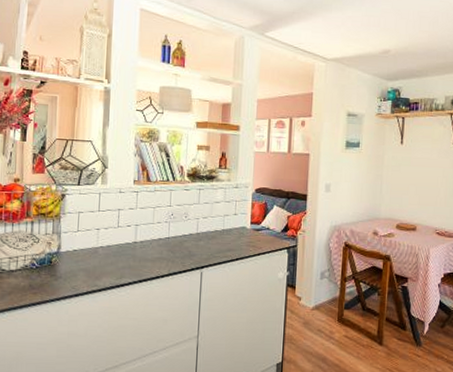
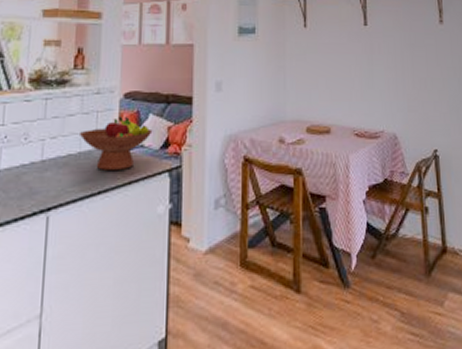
fruit bowl: none [222,205,276,244] -> present [78,116,153,170]

